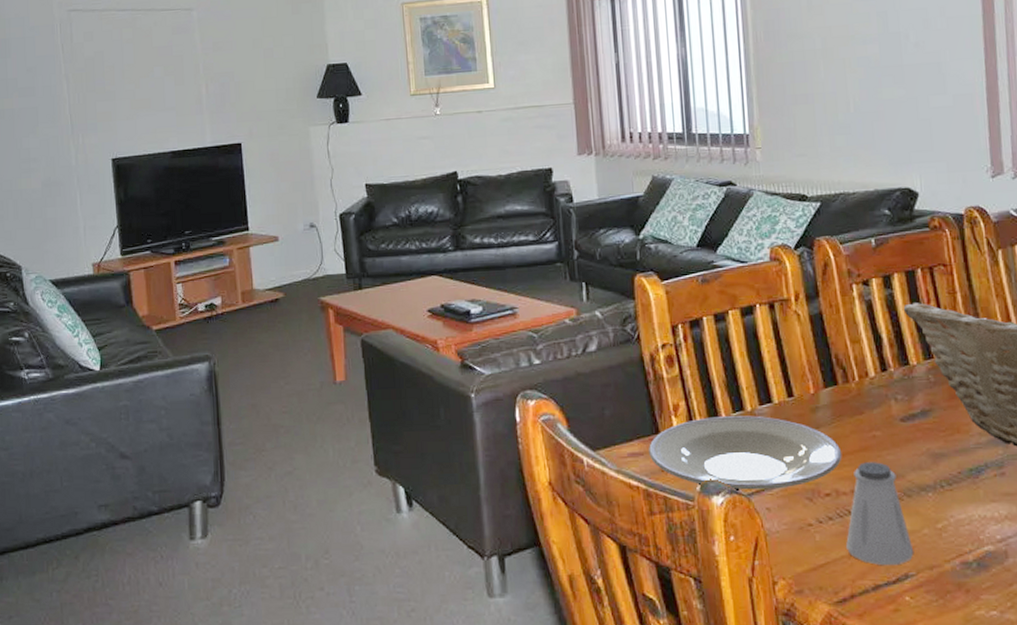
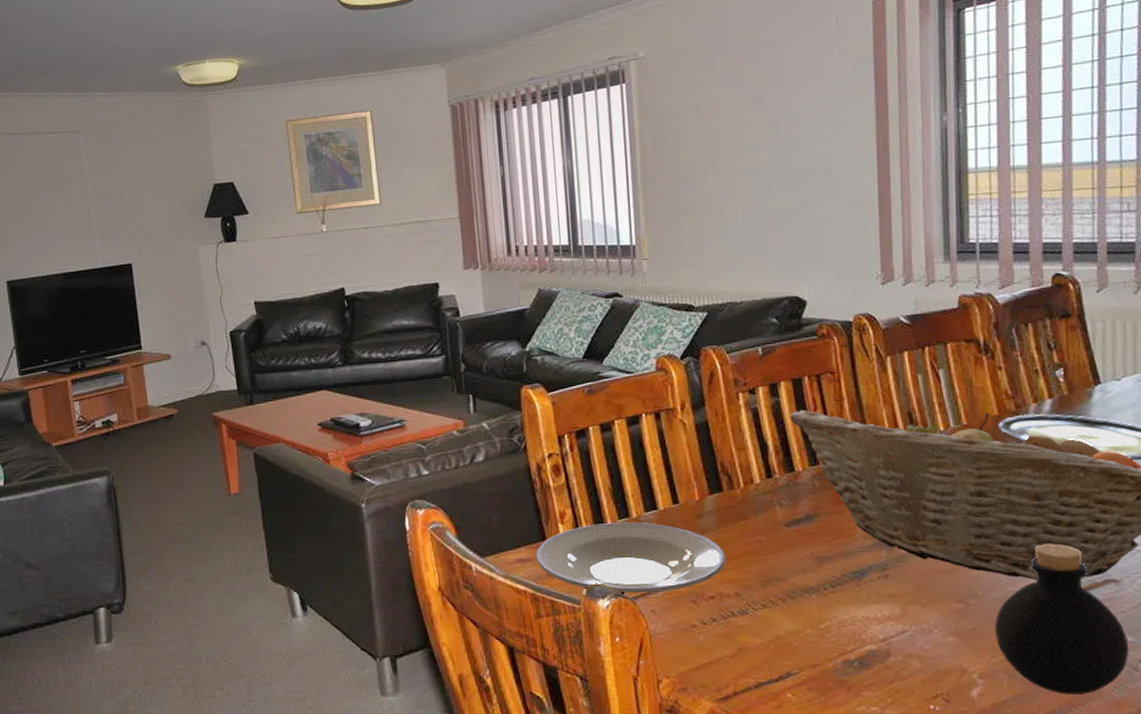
saltshaker: present [846,462,914,566] -> none [729,565,797,665]

